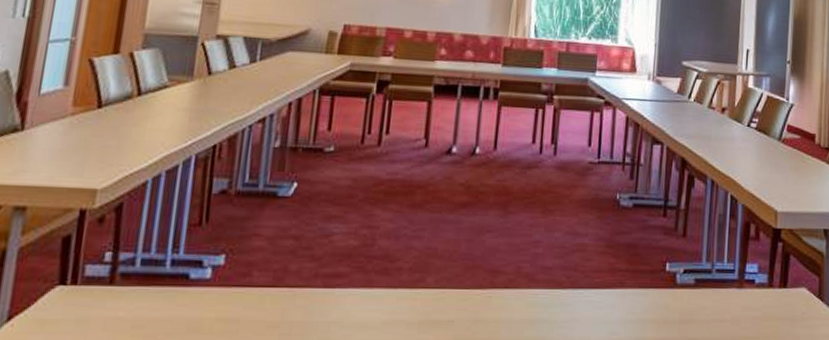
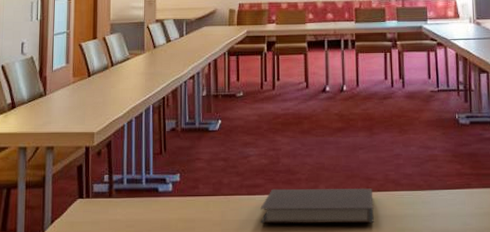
notebook: none [337,280,499,330] -> present [260,188,374,224]

